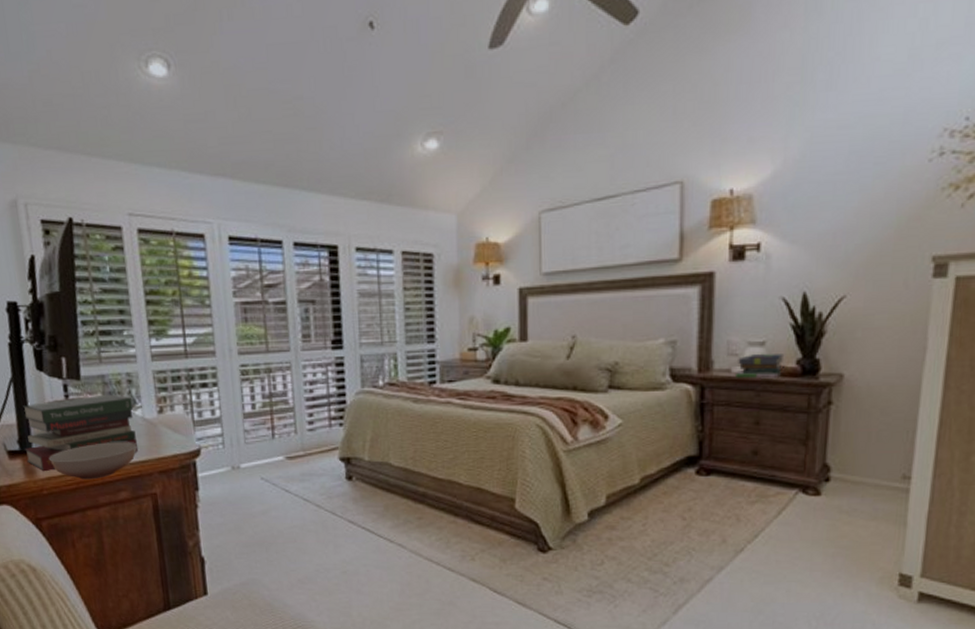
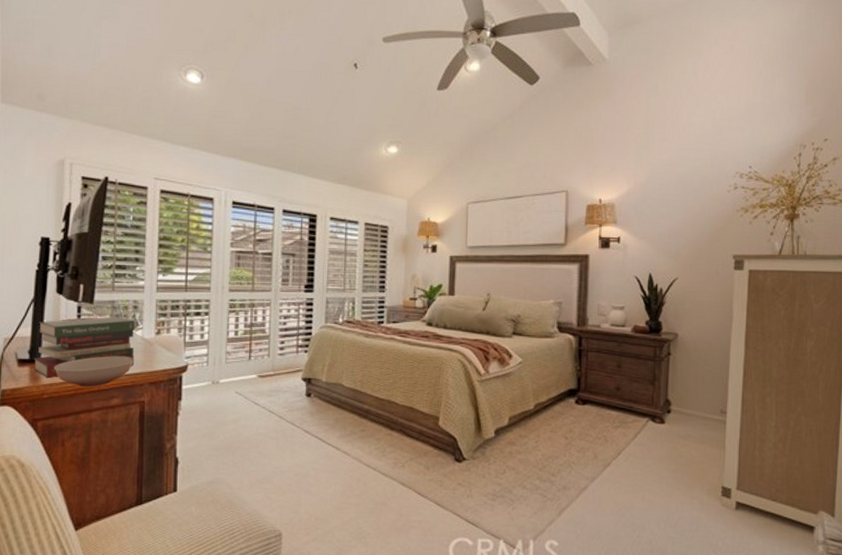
books: present [736,354,785,379] -> none [604,316,638,334]

